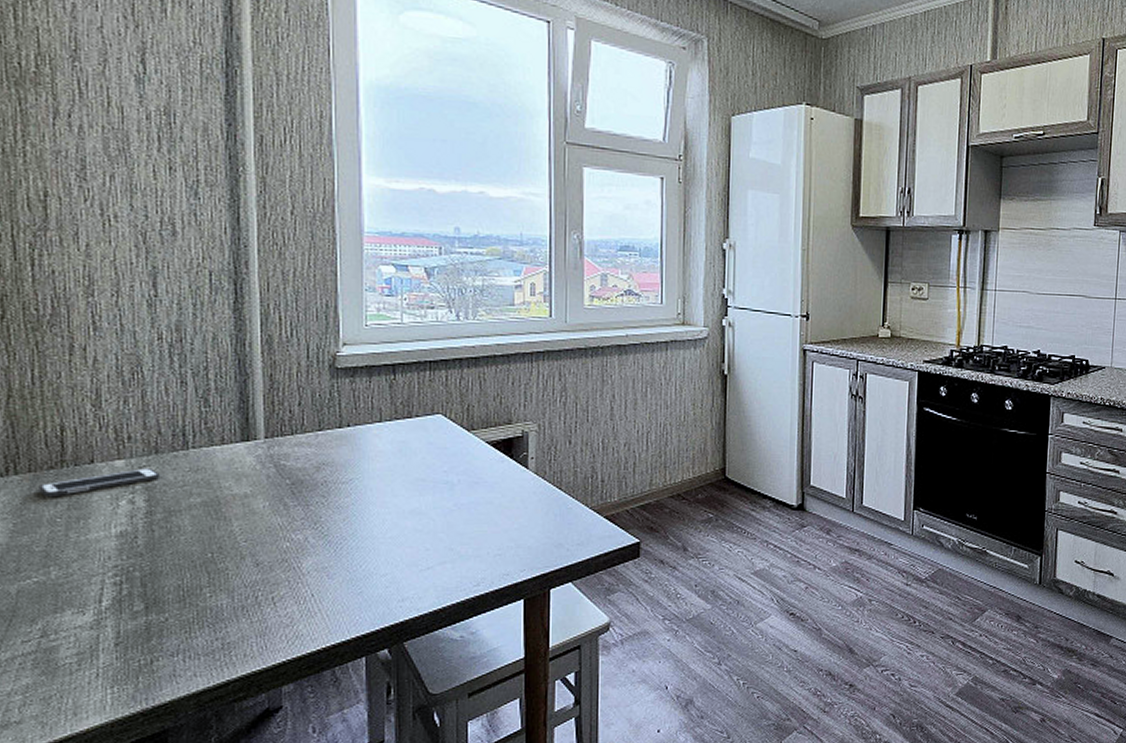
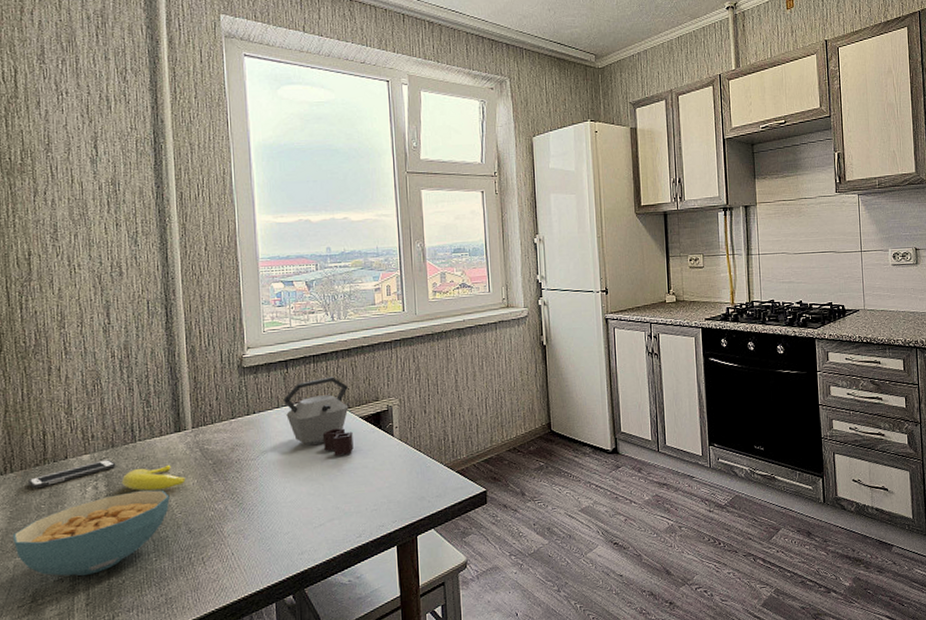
cereal bowl: none [16,509,232,609] -> present [12,490,170,576]
banana: none [167,480,254,511] -> present [121,464,186,491]
kettle: none [387,389,476,486] -> present [283,377,354,456]

